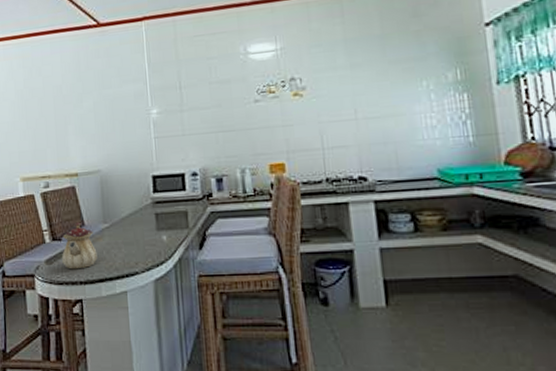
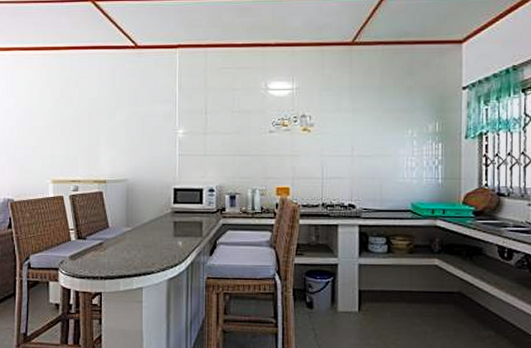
teapot: present [62,222,98,270] -> none [86,224,118,266]

